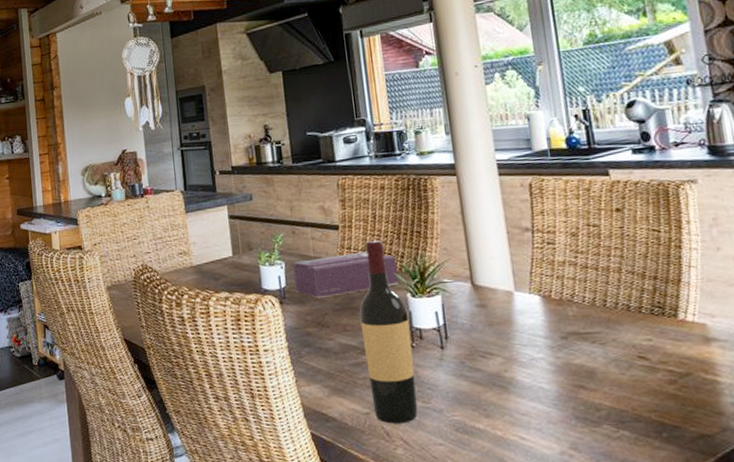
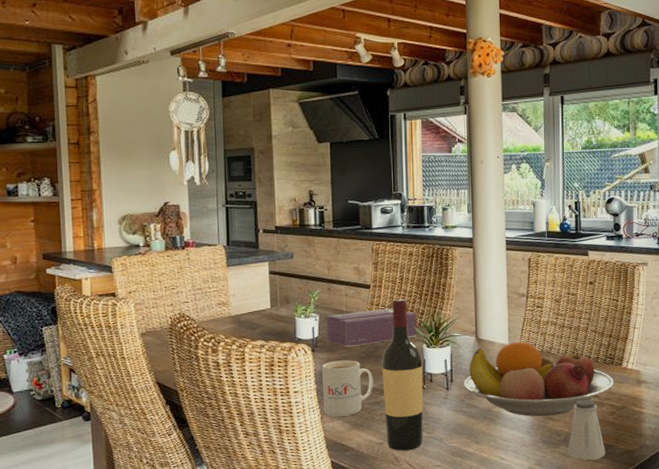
mug: none [292,313,353,380] -> present [322,360,373,416]
fruit bowl: none [462,287,670,385] -> present [464,341,614,417]
saltshaker: none [612,363,670,445] -> present [567,399,606,460]

